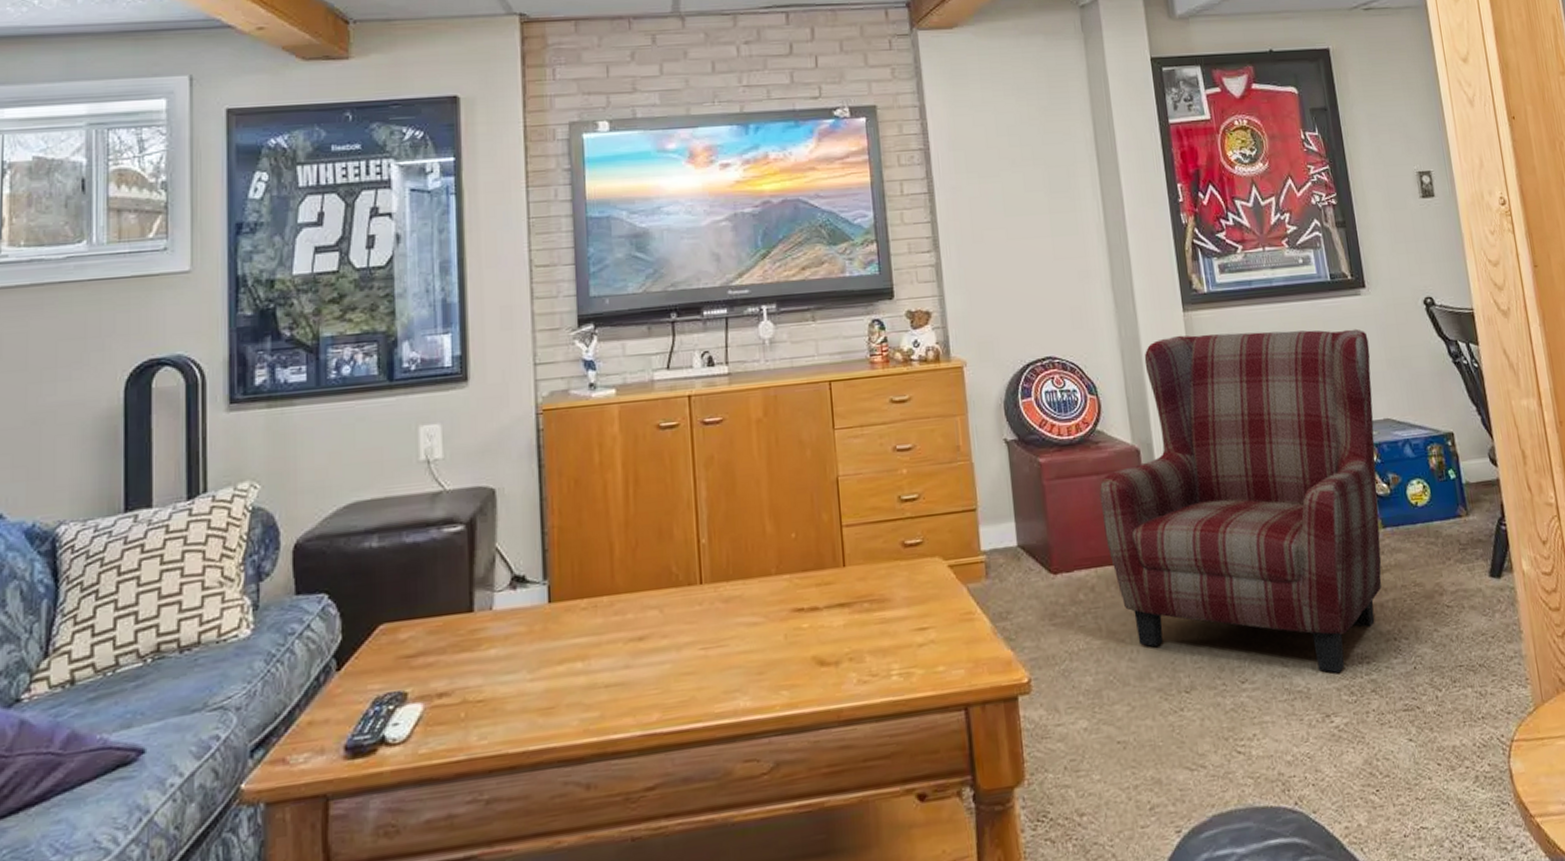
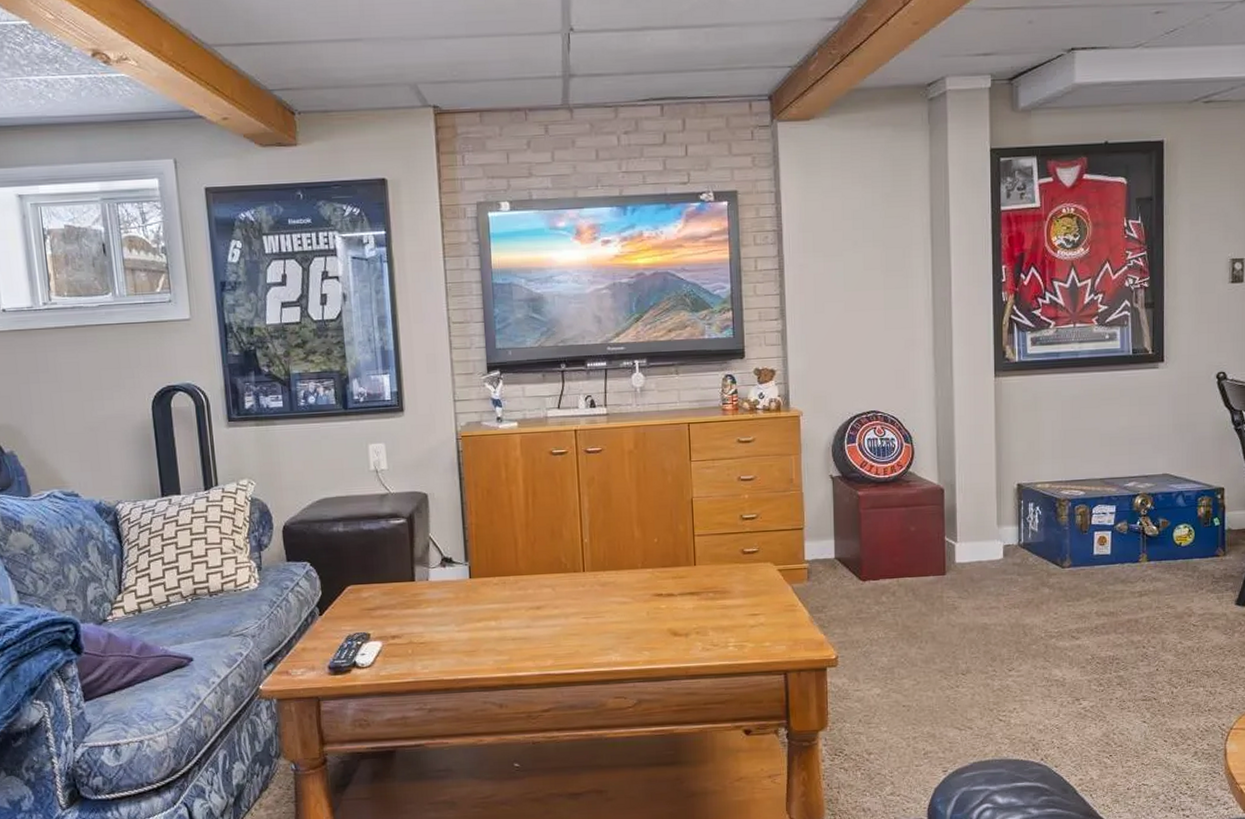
armchair: present [1099,329,1382,673] -> none [906,396,1159,669]

